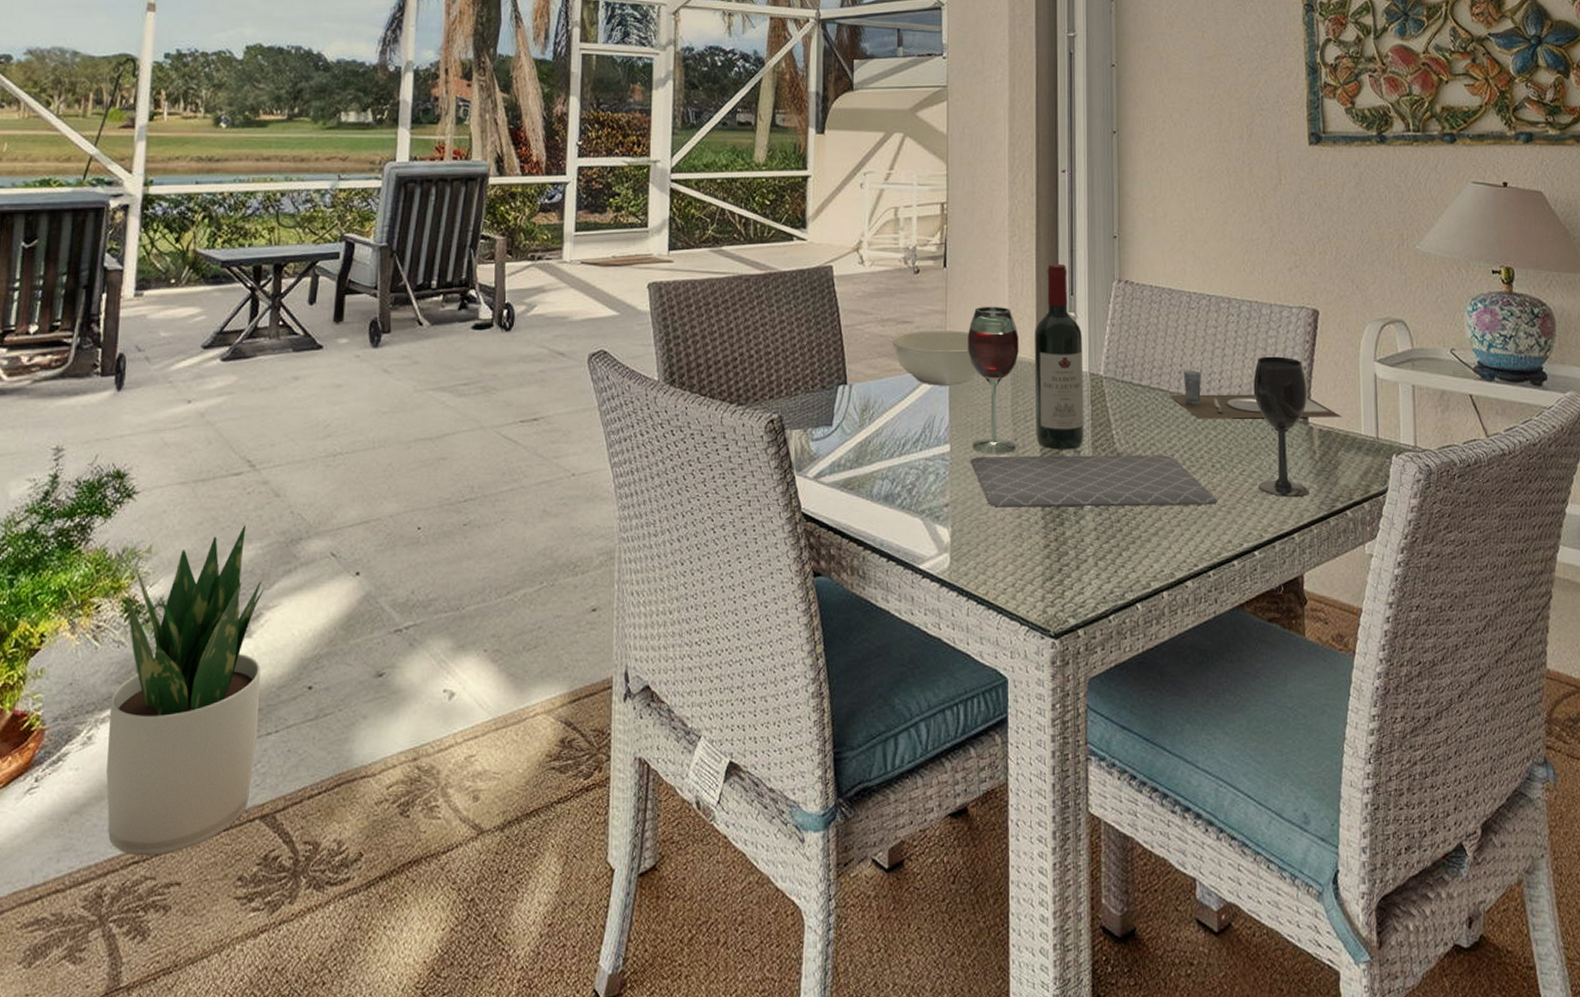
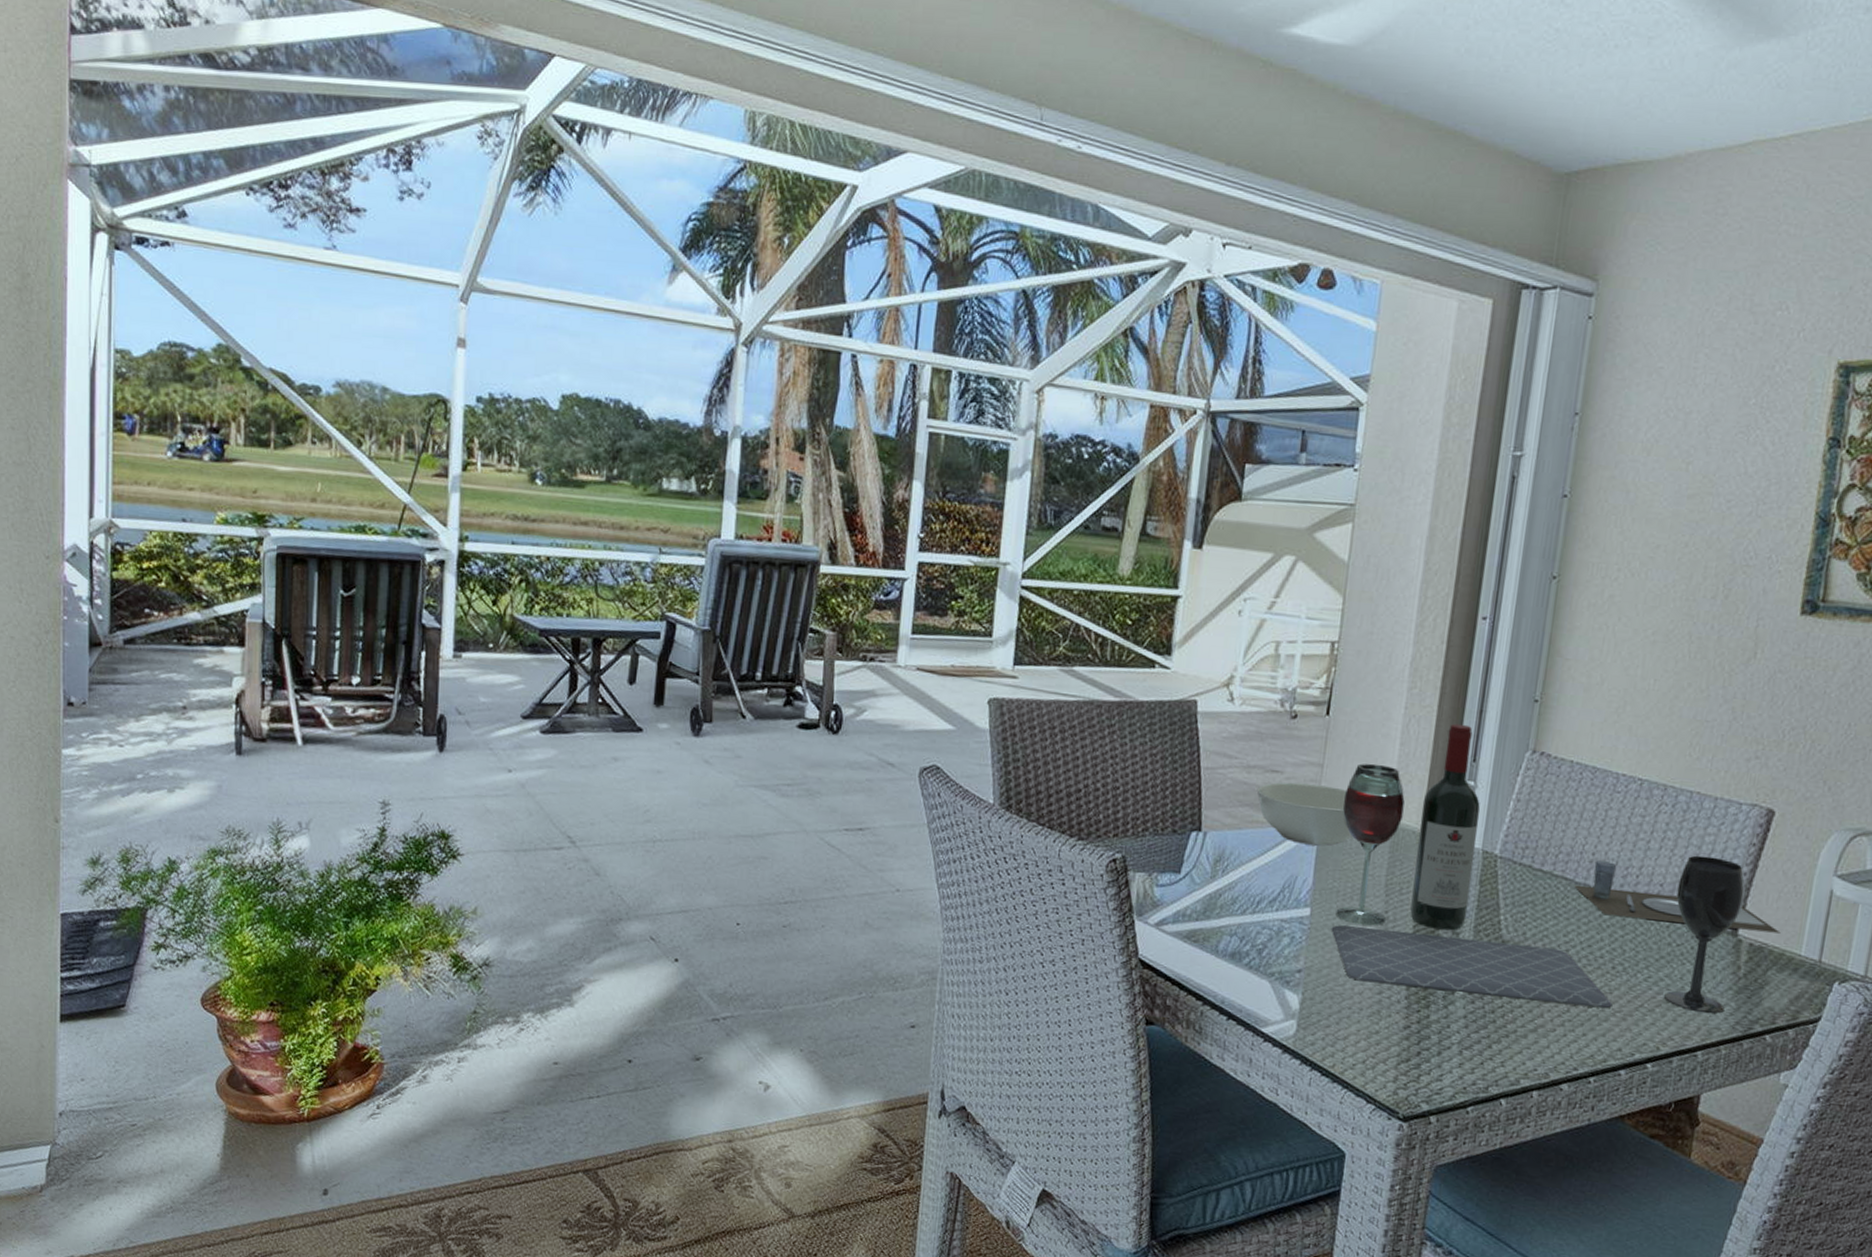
planter: present [106,525,266,856] -> none [441,899,587,1190]

